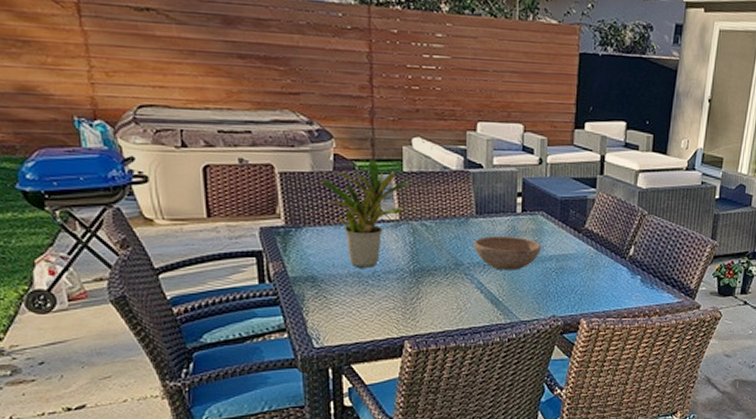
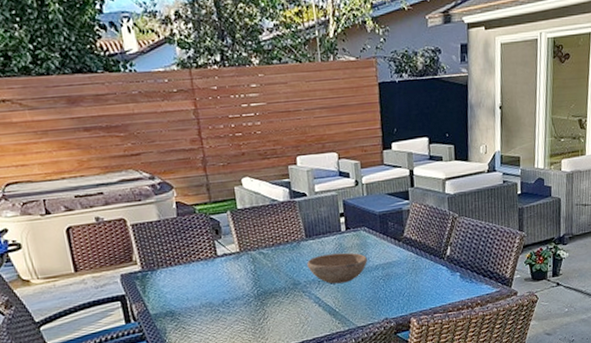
potted plant: present [321,160,414,268] -> none [168,202,248,299]

